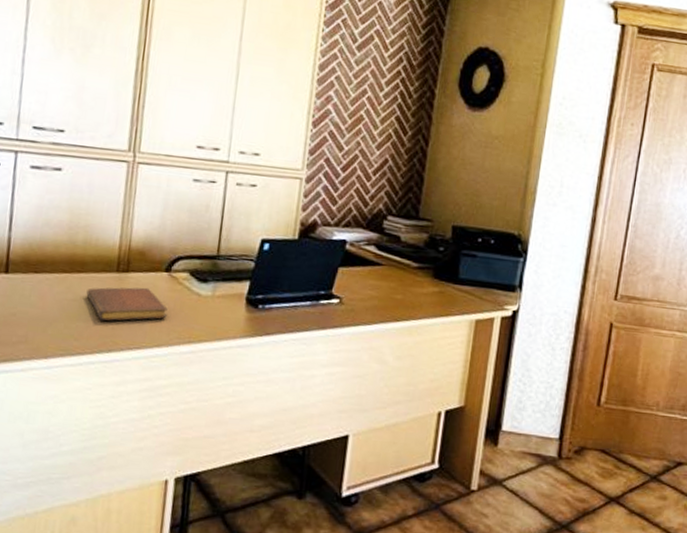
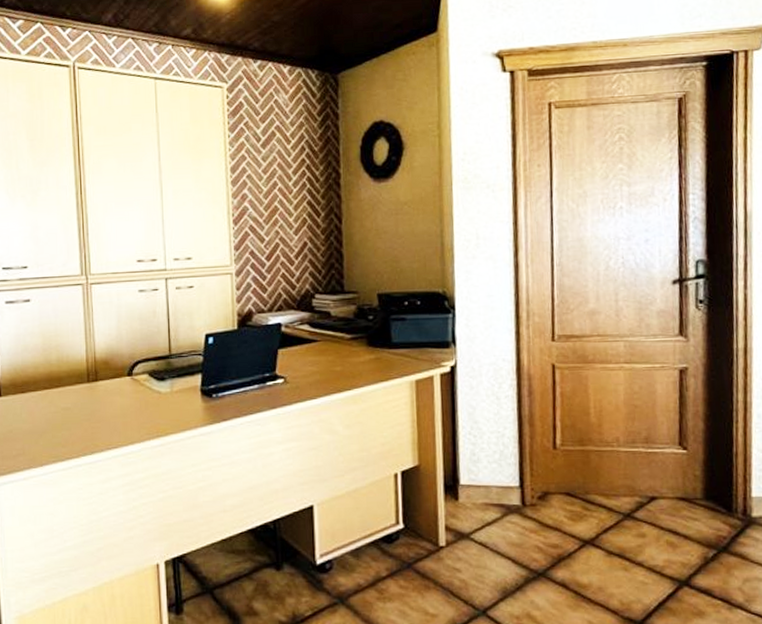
notebook: present [86,287,168,322] -> none [66,392,135,428]

